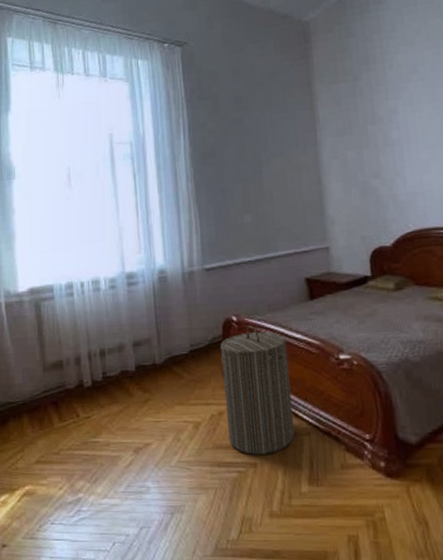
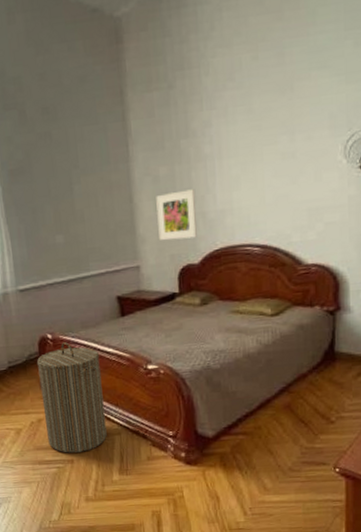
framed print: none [344,172,388,222] -> present [156,189,197,241]

